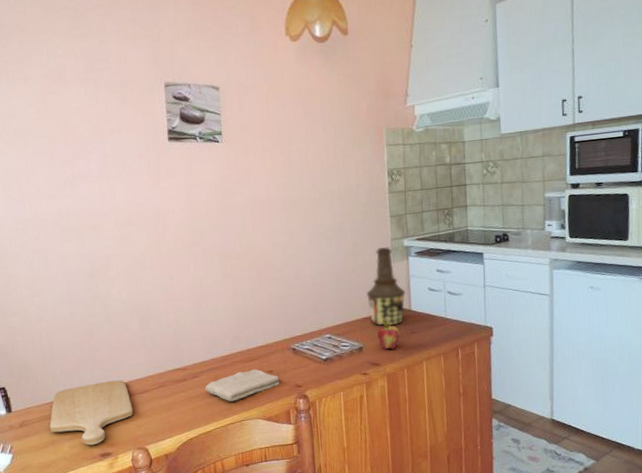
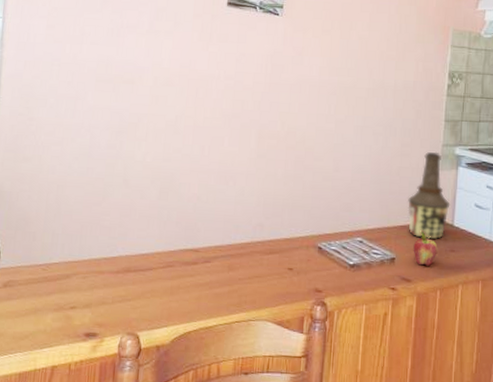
chopping board: present [49,379,134,446] -> none [36,250,132,322]
washcloth: present [205,369,280,402] -> none [215,263,299,297]

